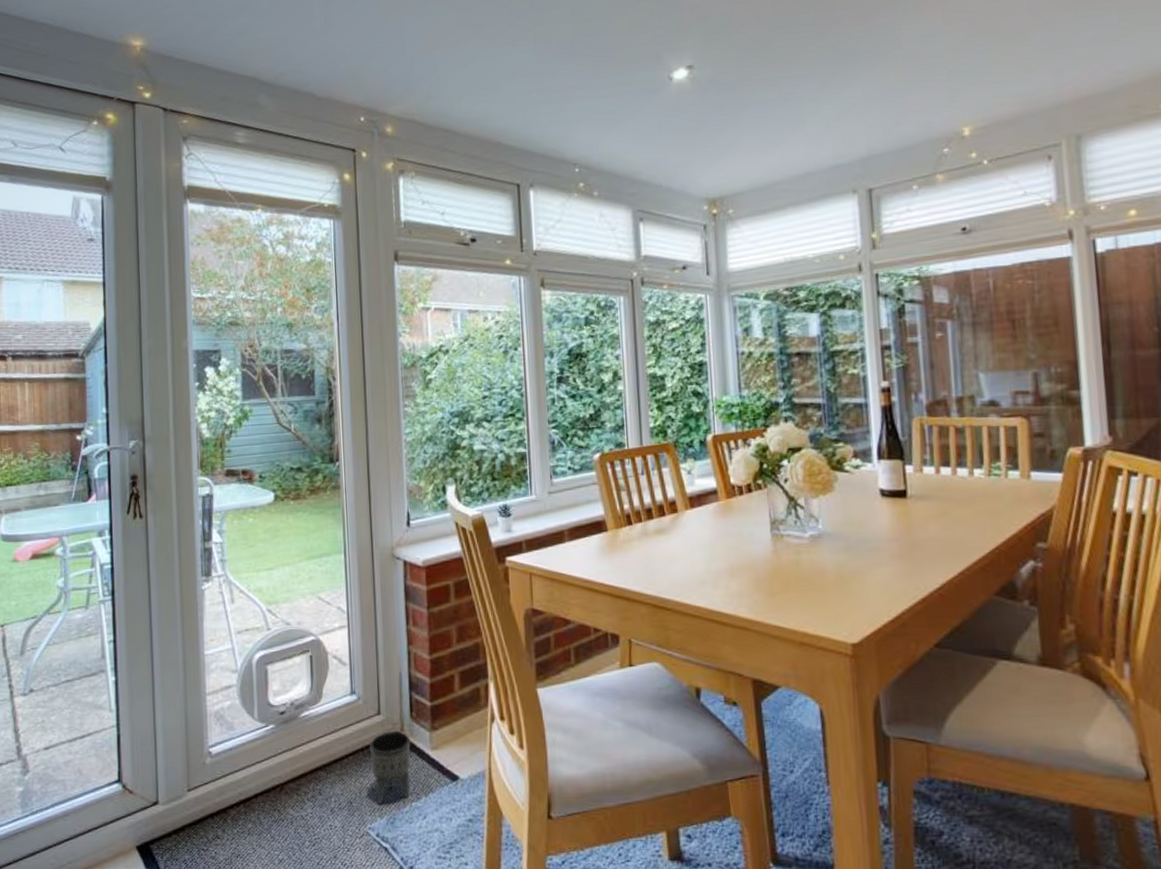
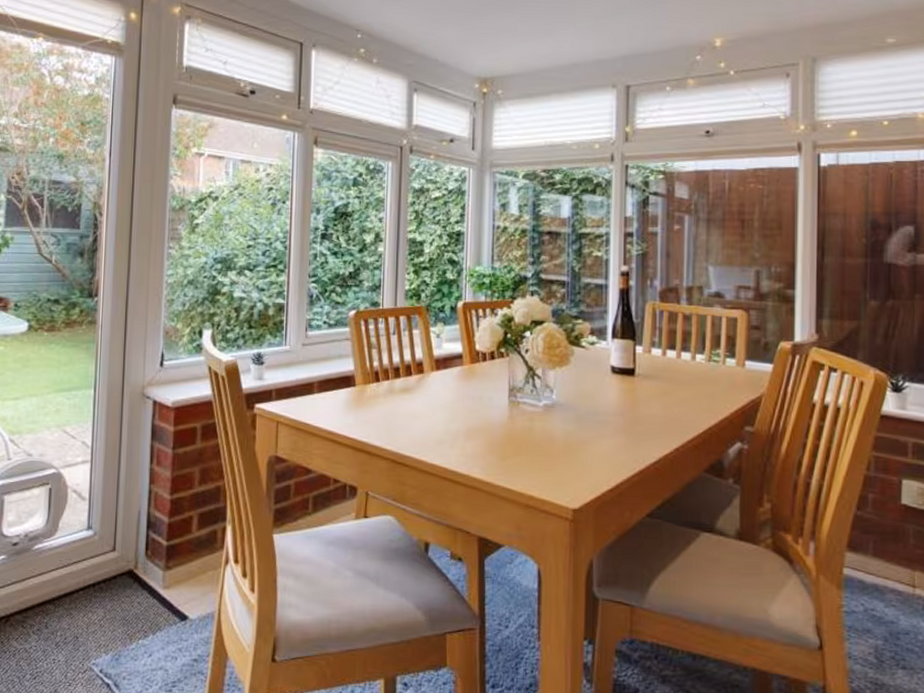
planter: present [370,731,411,805] -> none [101,568,143,641]

